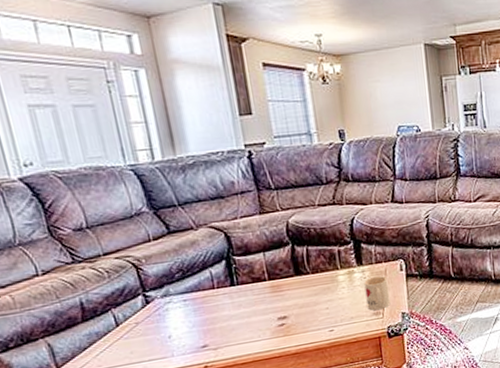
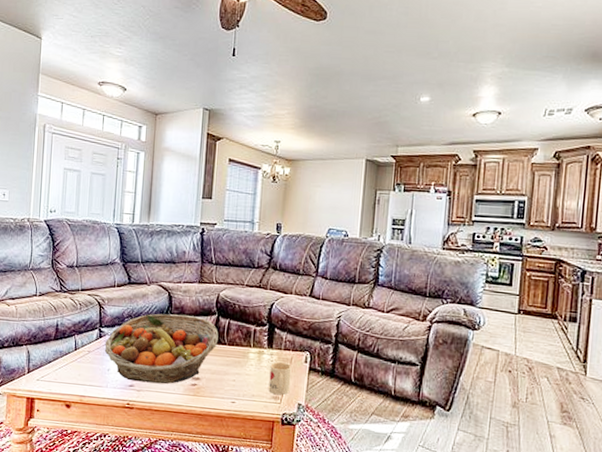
fruit basket: none [155,251,299,342] -> present [104,313,219,384]

